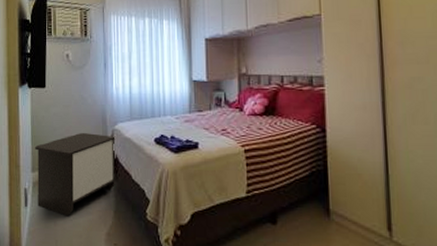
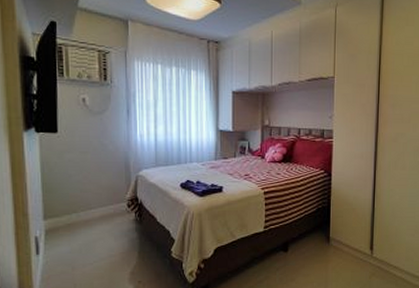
nightstand: present [34,133,117,217] -> none [45,179,141,261]

